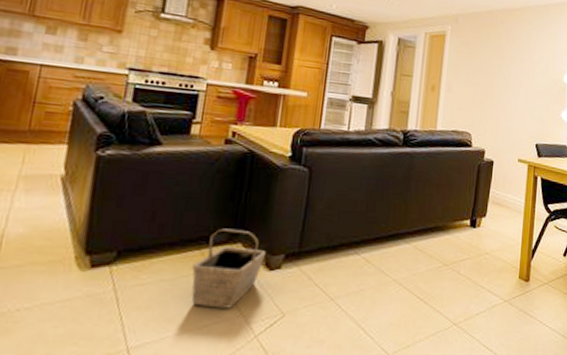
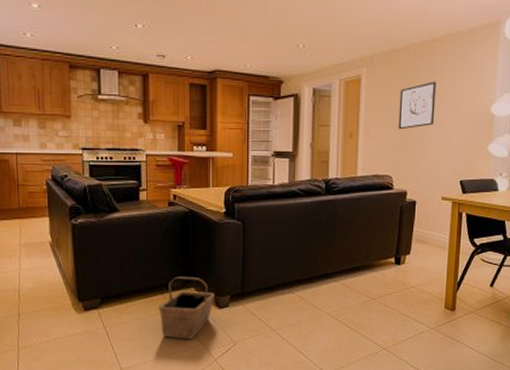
wall art: none [479,46,516,89] -> present [398,81,437,130]

